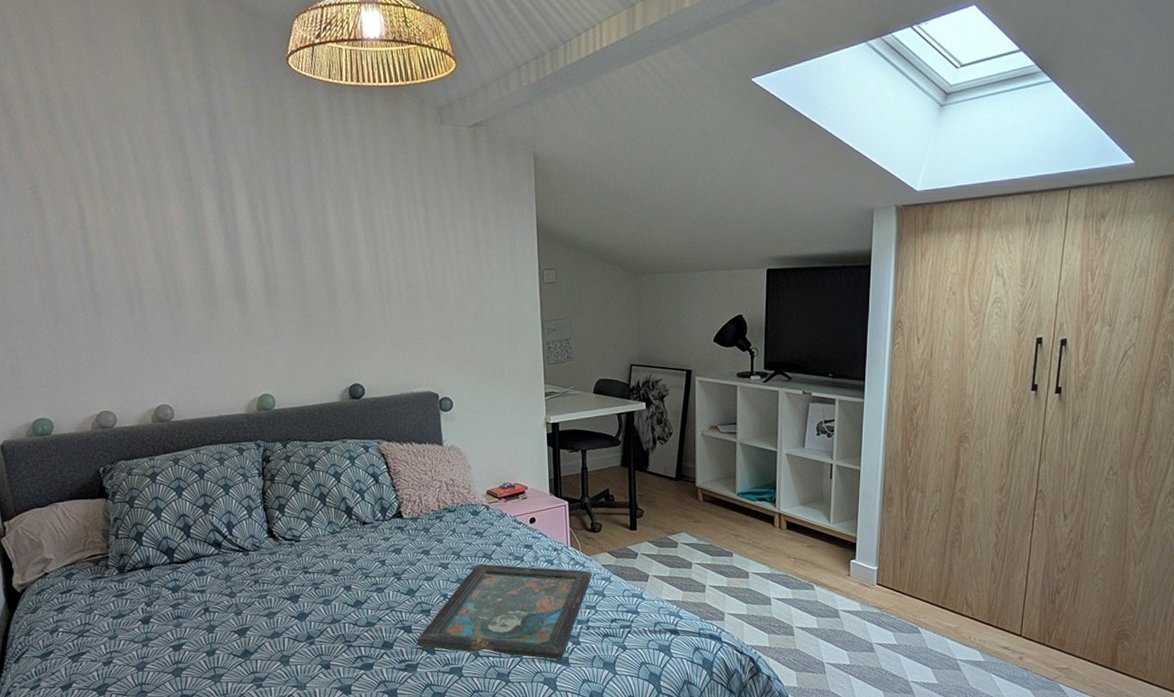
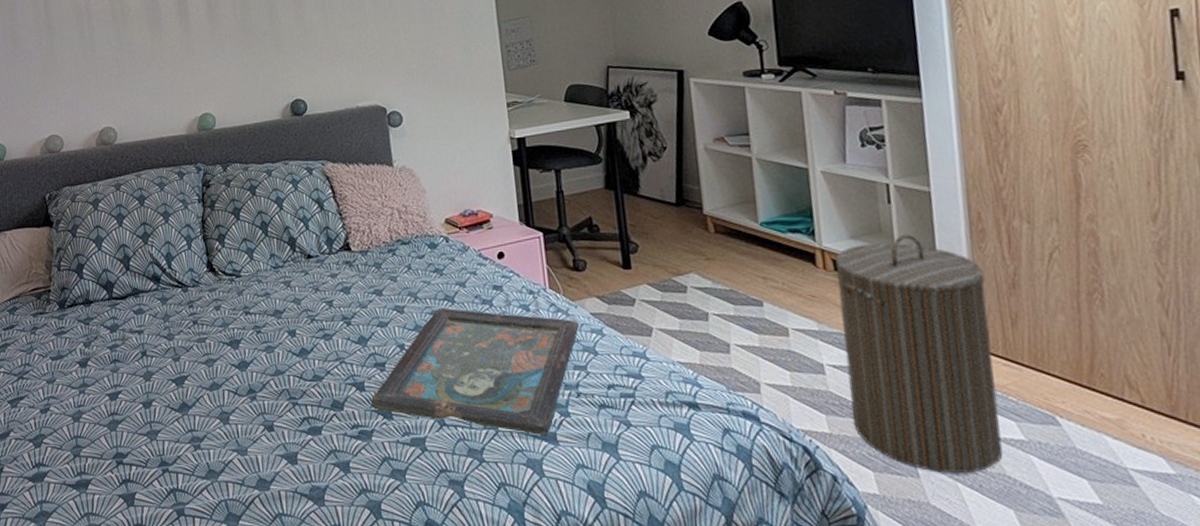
laundry hamper: none [786,501,887,670] -> present [834,234,1003,473]

